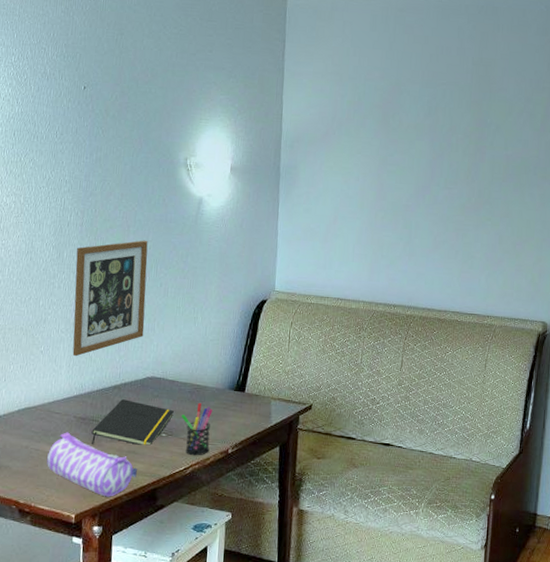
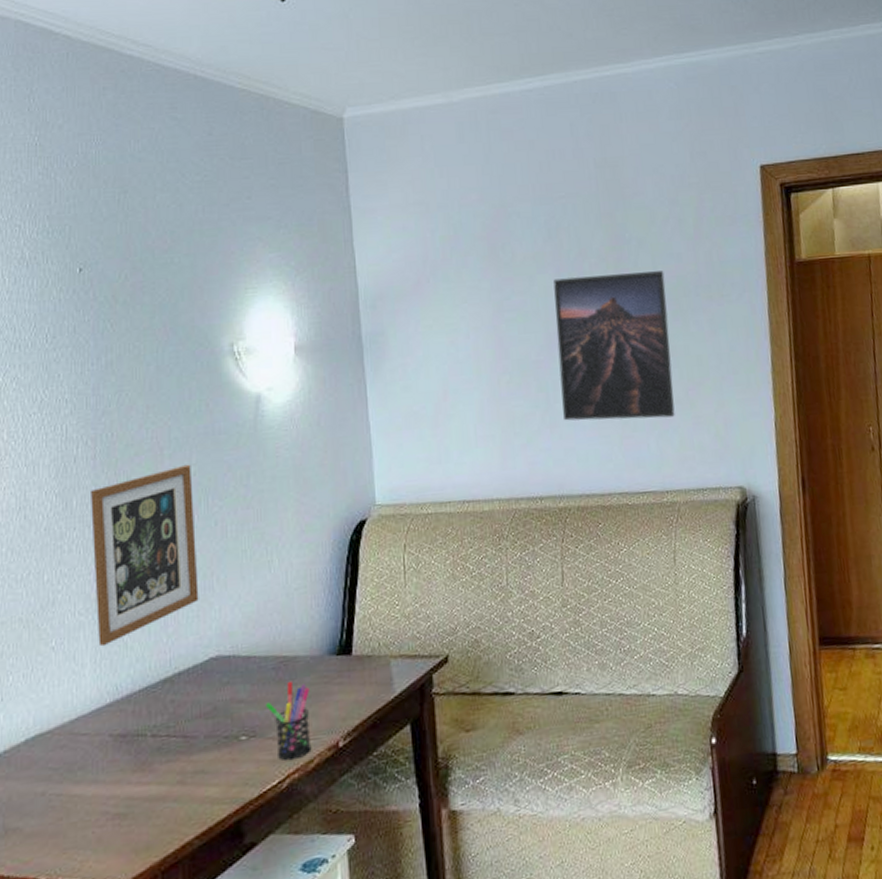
pencil case: present [47,432,137,497] -> none [76,759,210,847]
notepad: present [91,399,174,445] -> none [138,695,254,773]
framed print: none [420,146,512,262] -> present [553,271,675,421]

